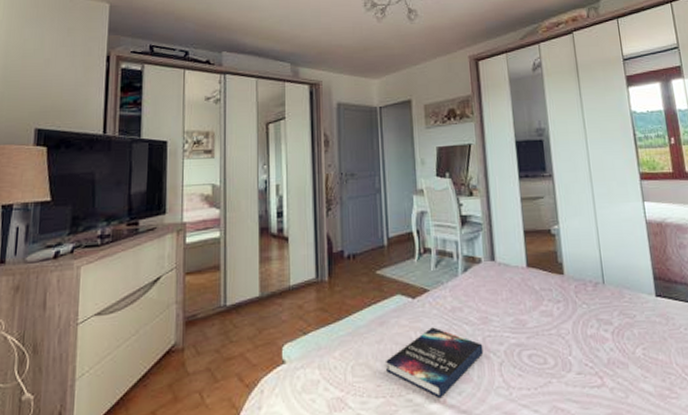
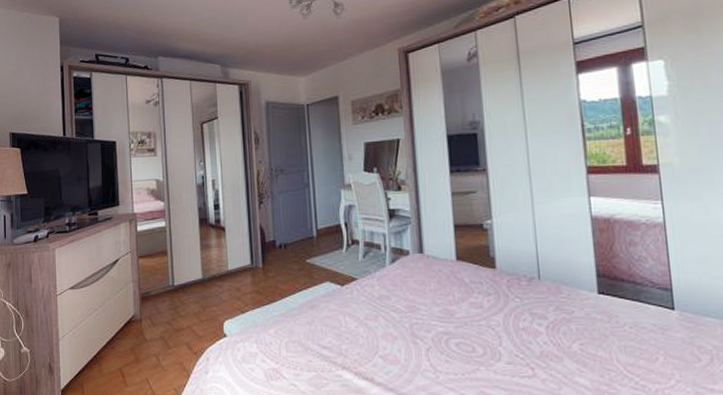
hardback book: present [386,327,484,399] -> none [317,313,411,377]

